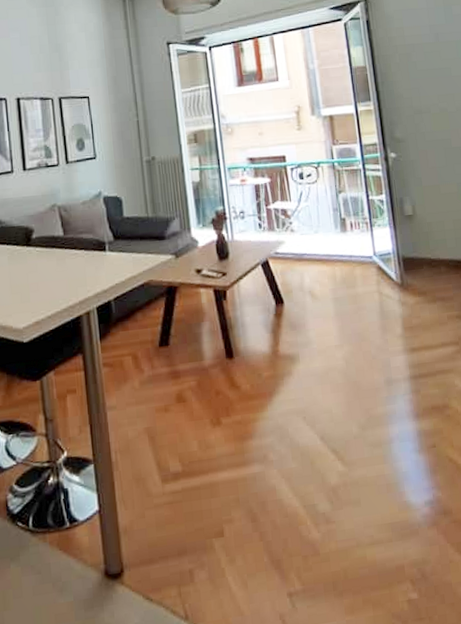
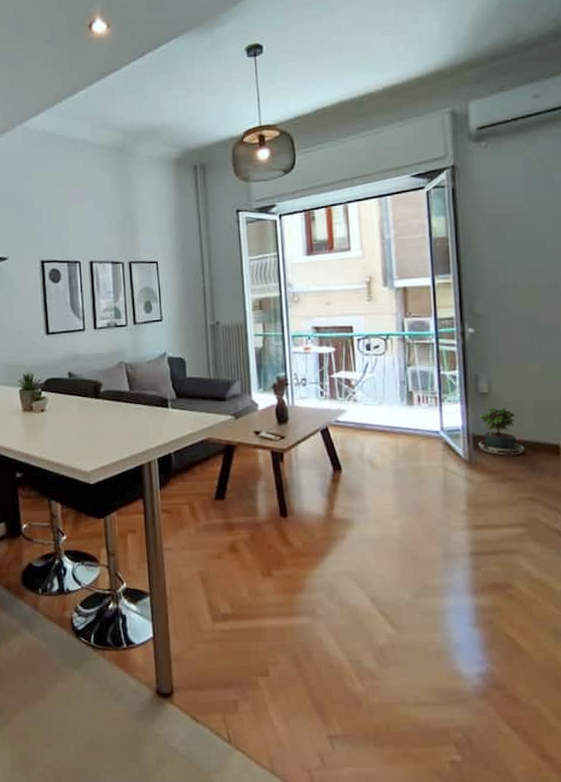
potted plant: none [403,228,450,277] -> present [471,407,525,456]

